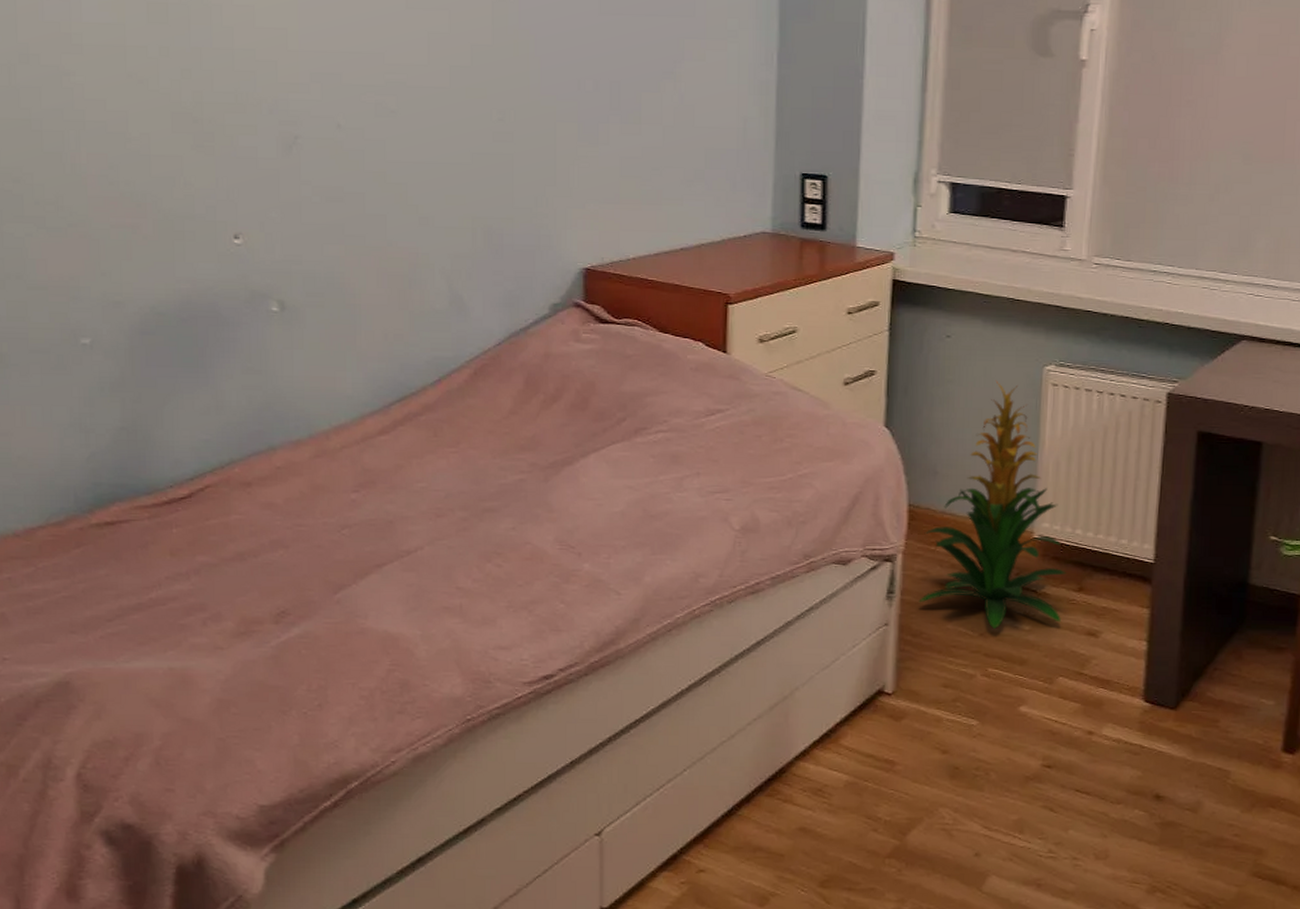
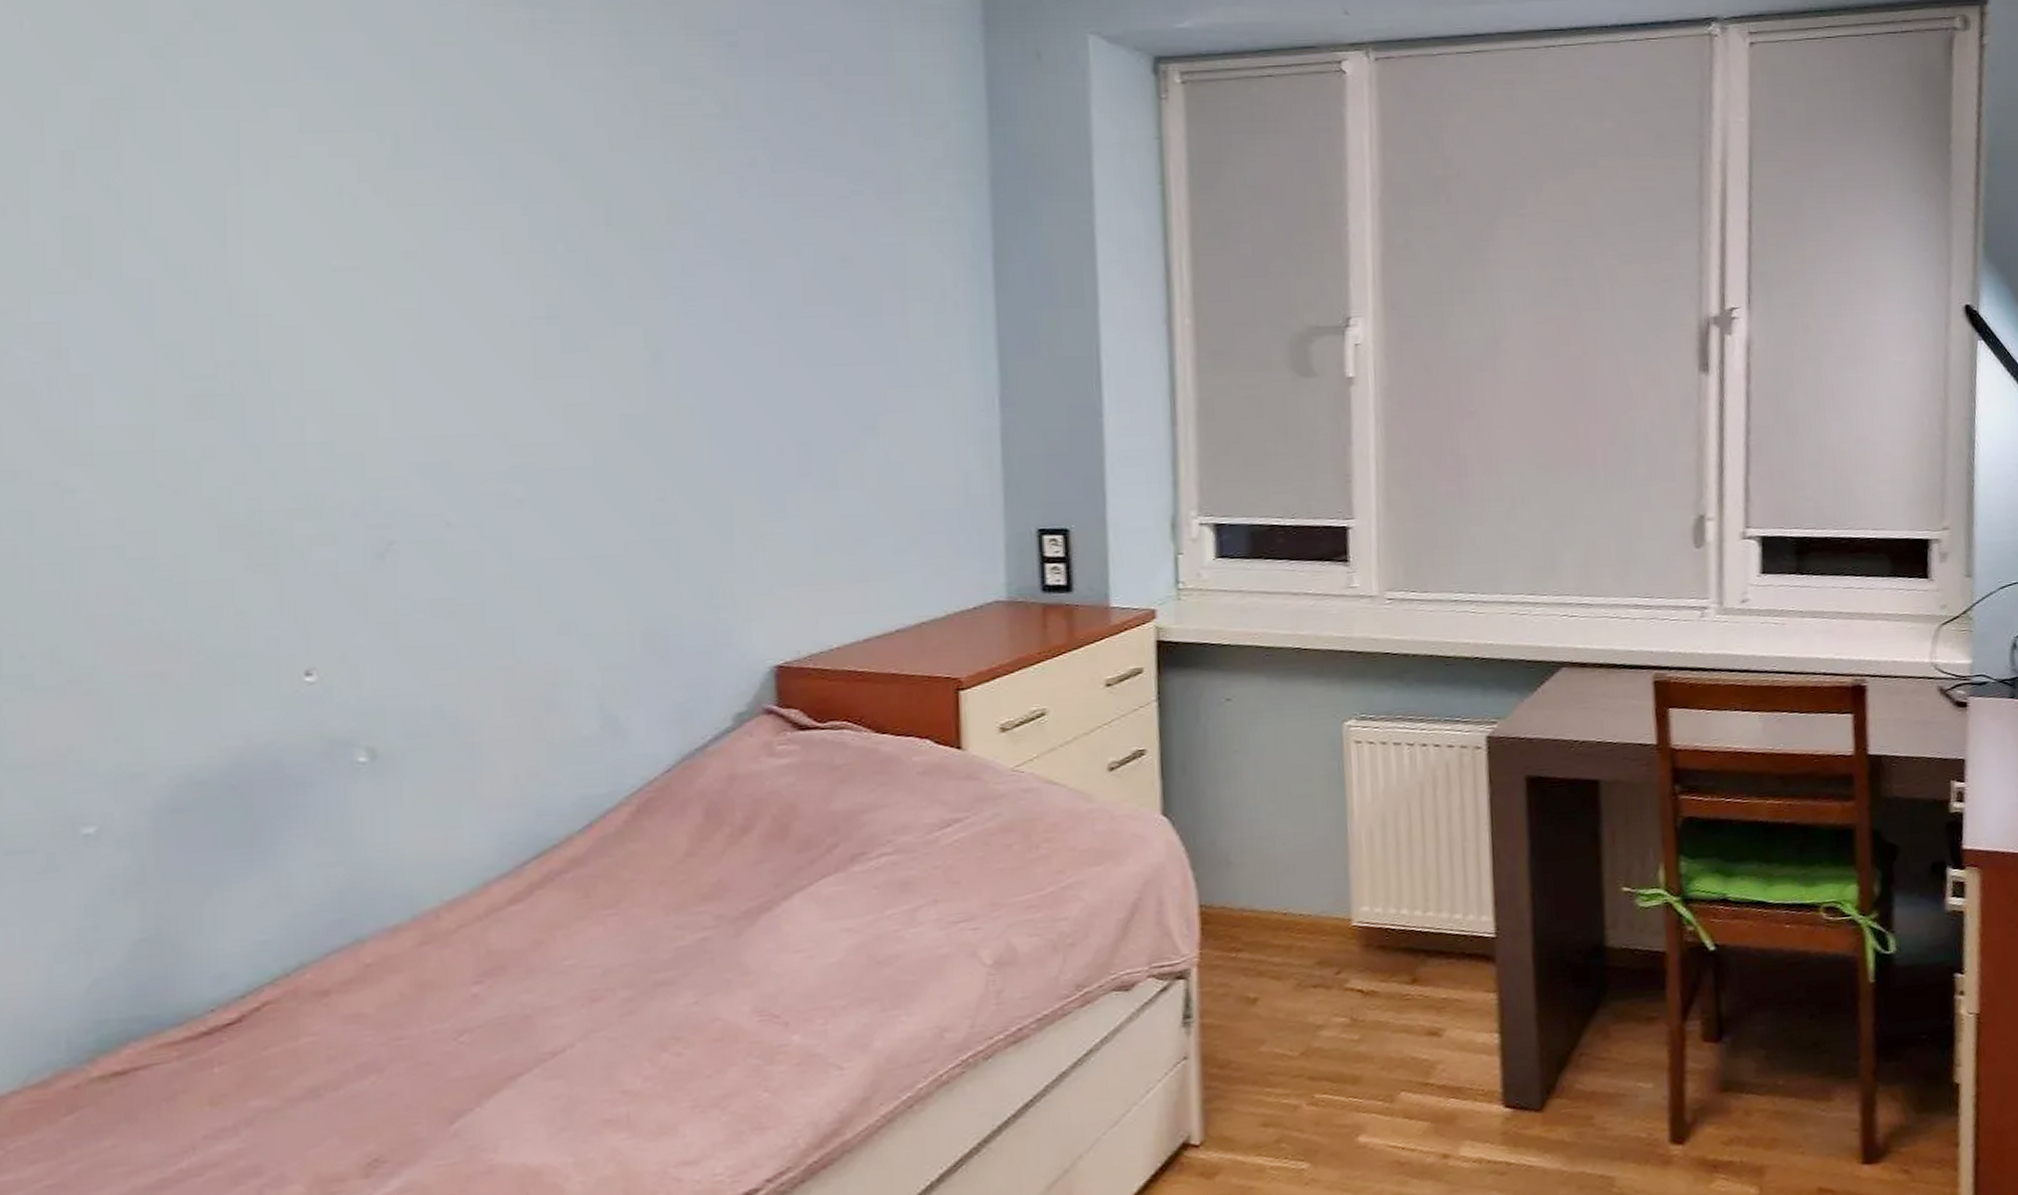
indoor plant: present [919,380,1066,629] -> none [1221,744,1396,1044]

